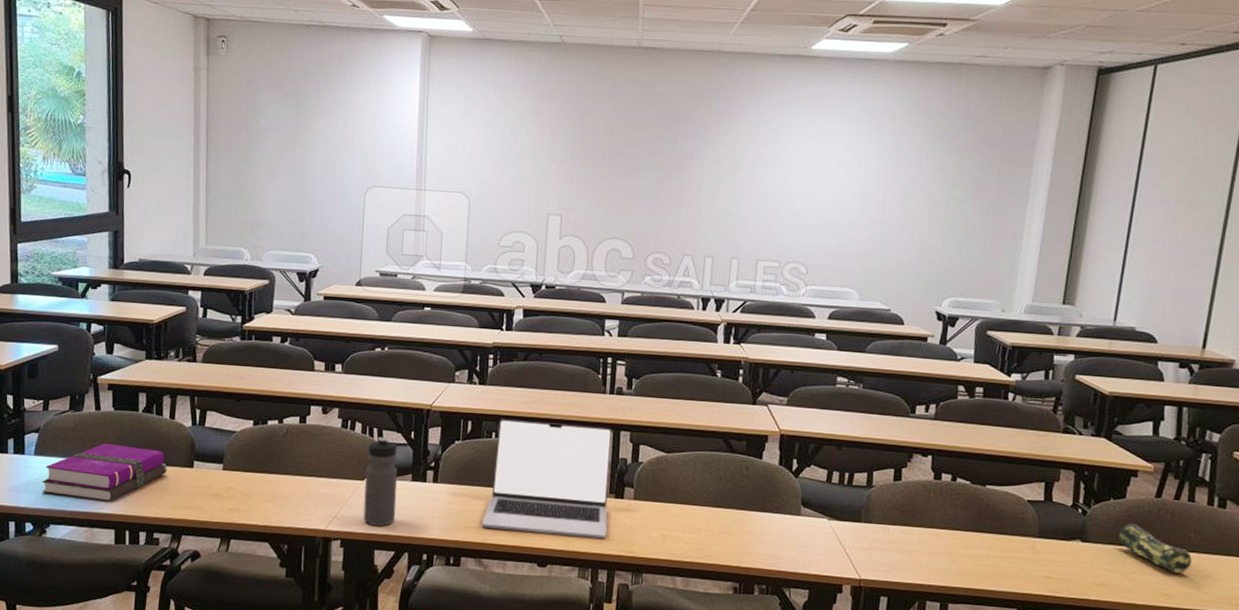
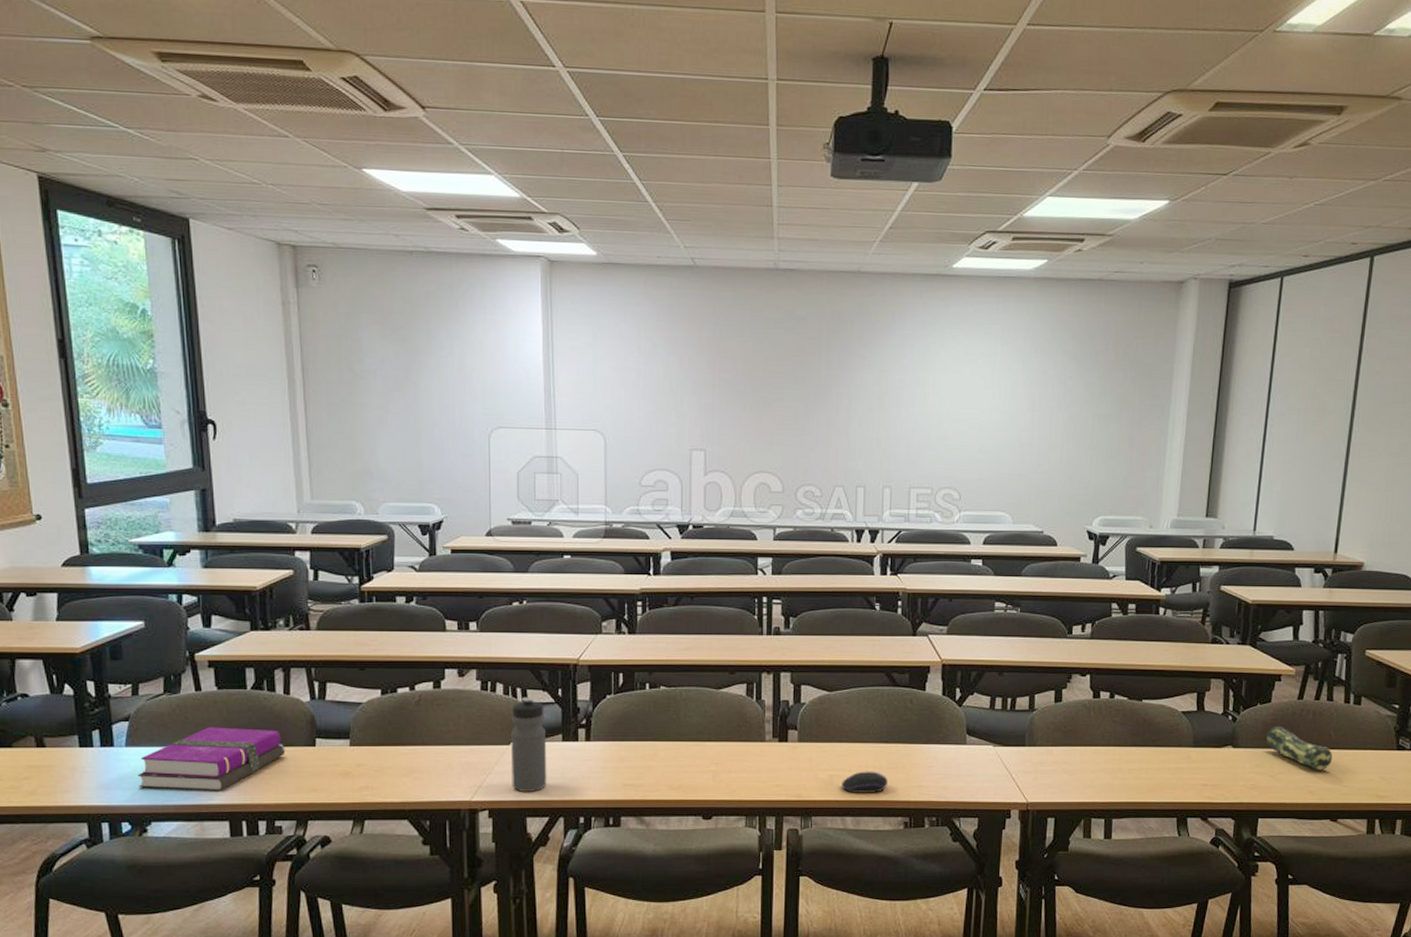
laptop: present [481,419,613,540] -> none [641,668,773,786]
computer mouse: none [674,533,720,556] -> present [842,771,888,793]

